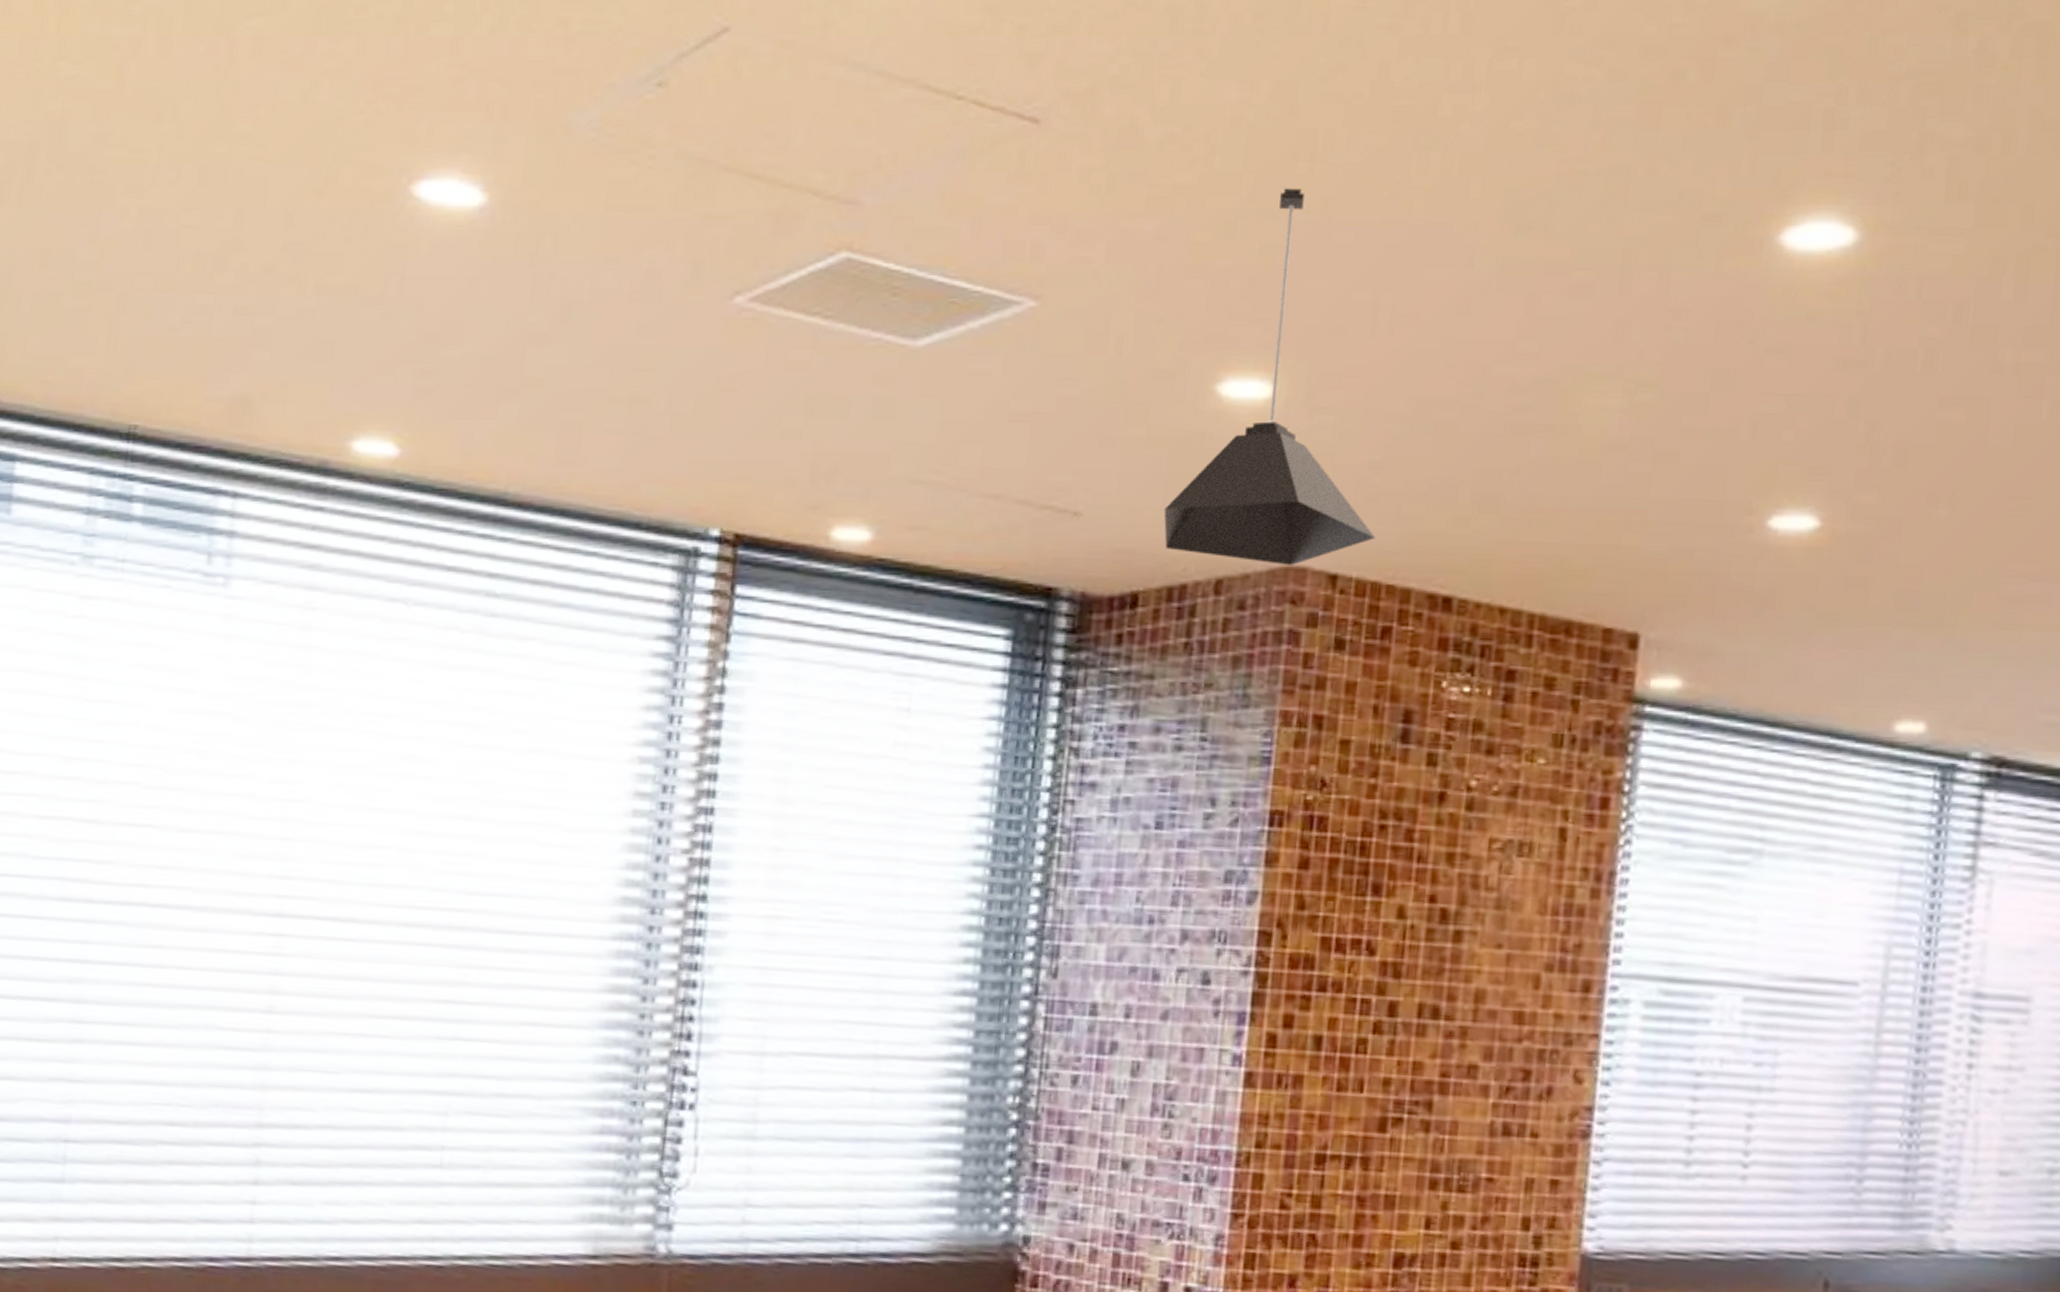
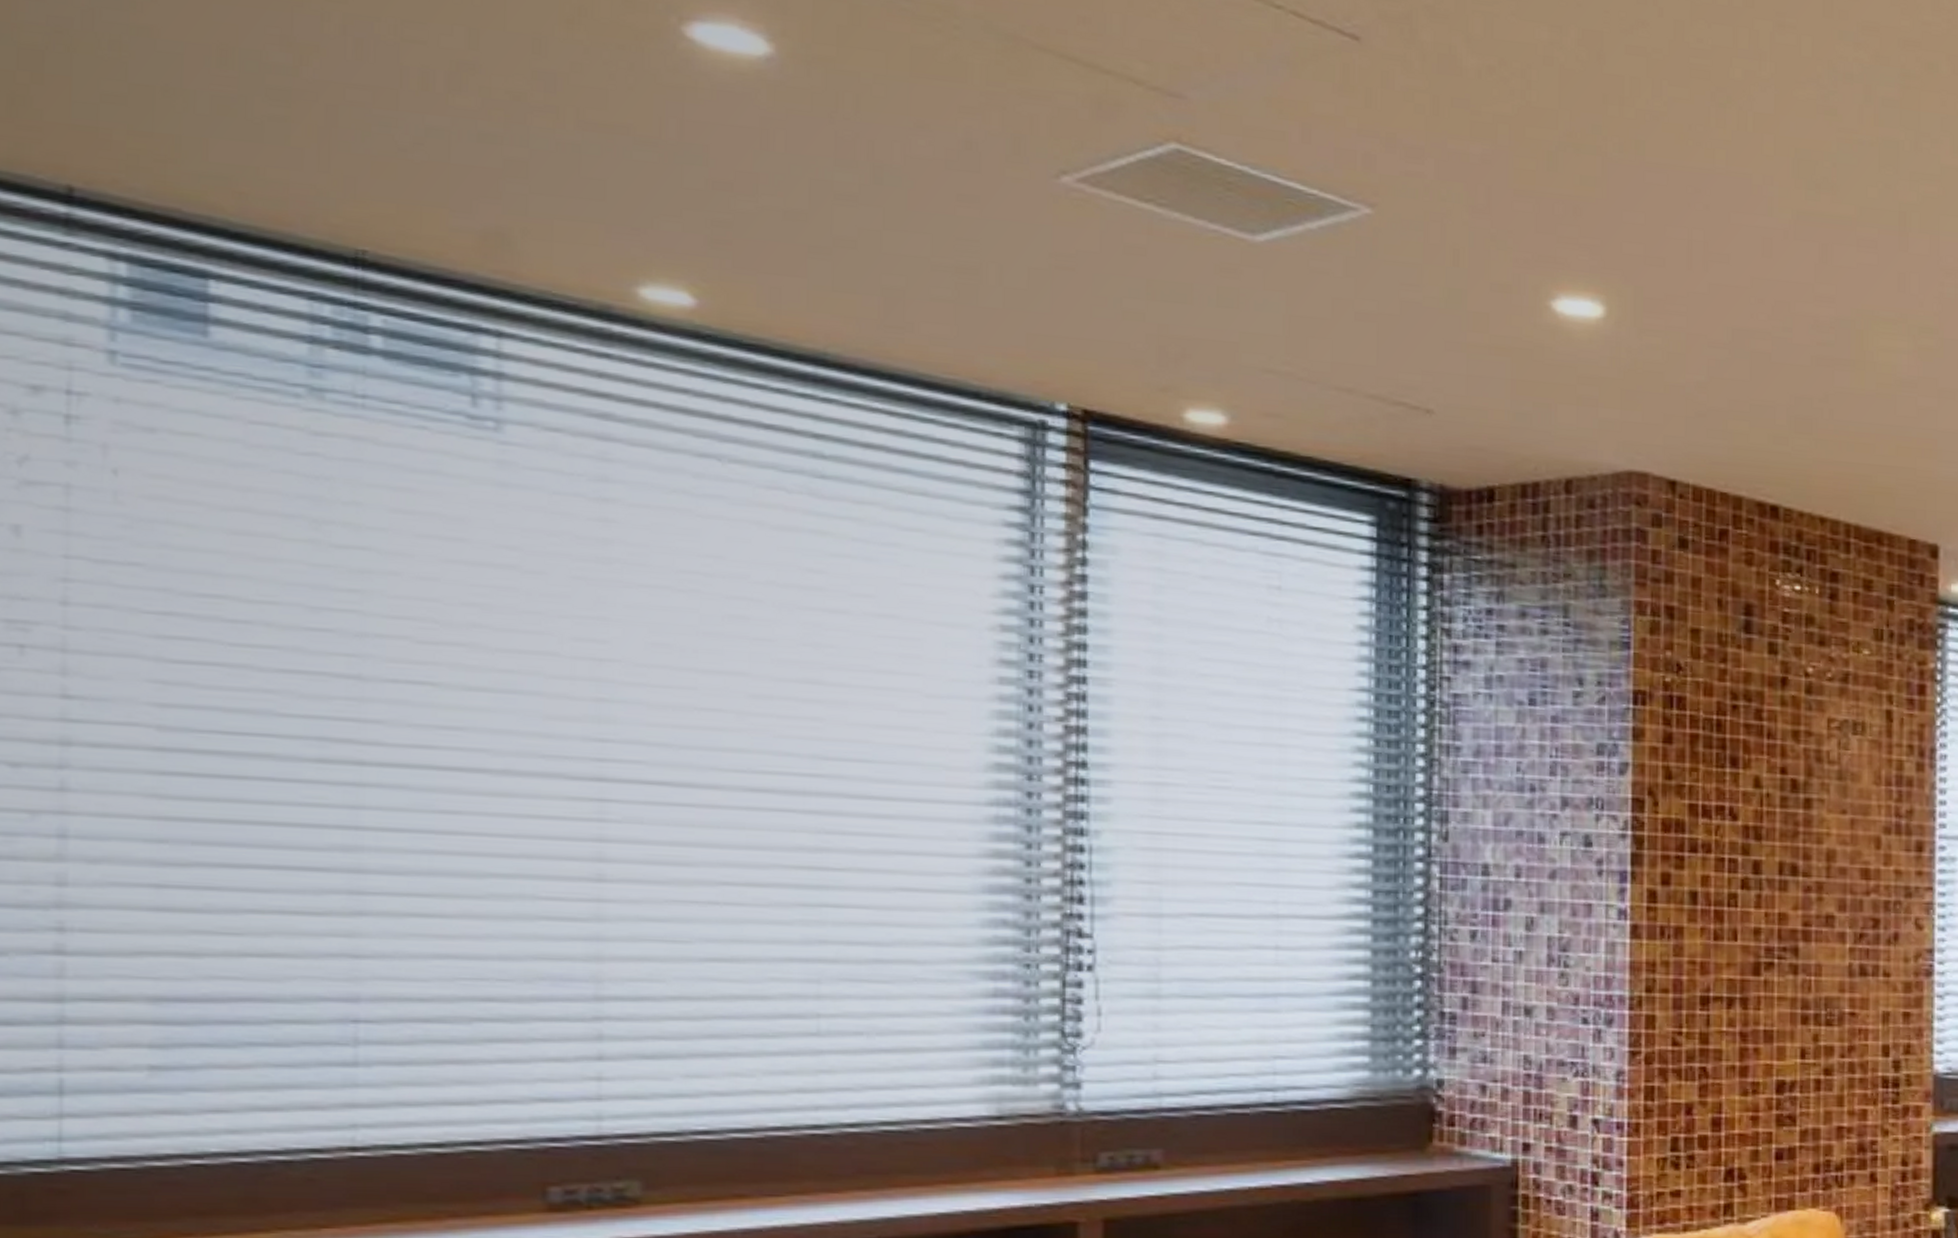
pendant lamp: present [1163,188,1376,566] -> none [1512,127,1707,471]

